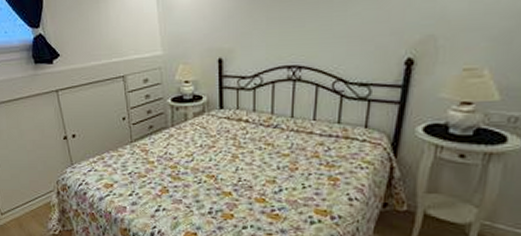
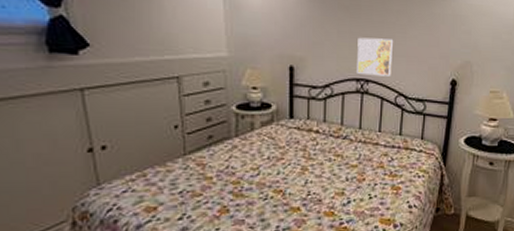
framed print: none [288,20,331,62] -> present [357,37,394,76]

